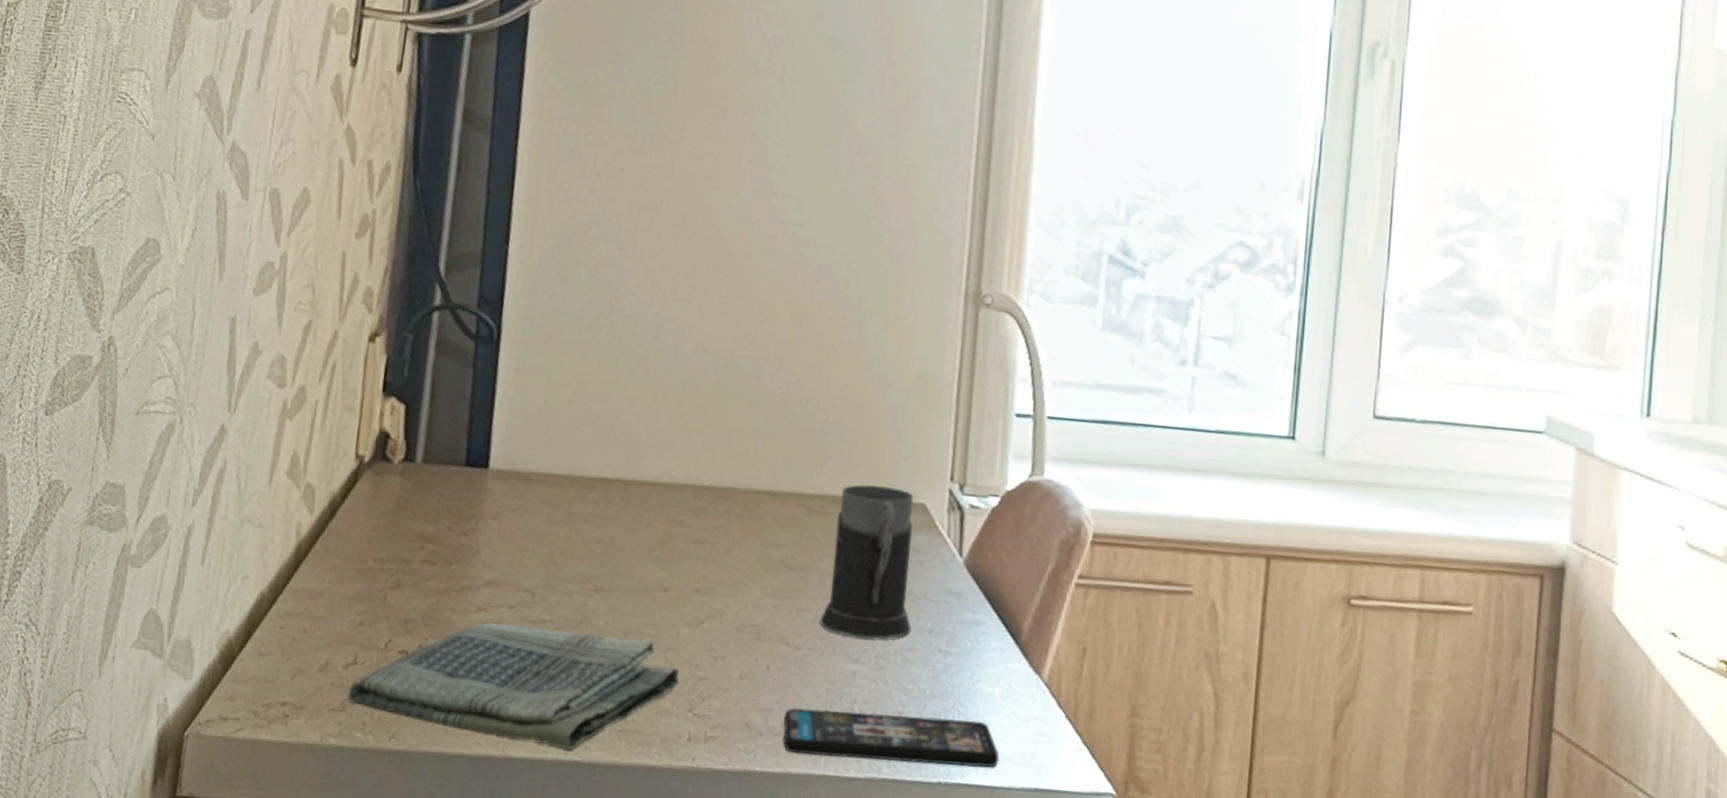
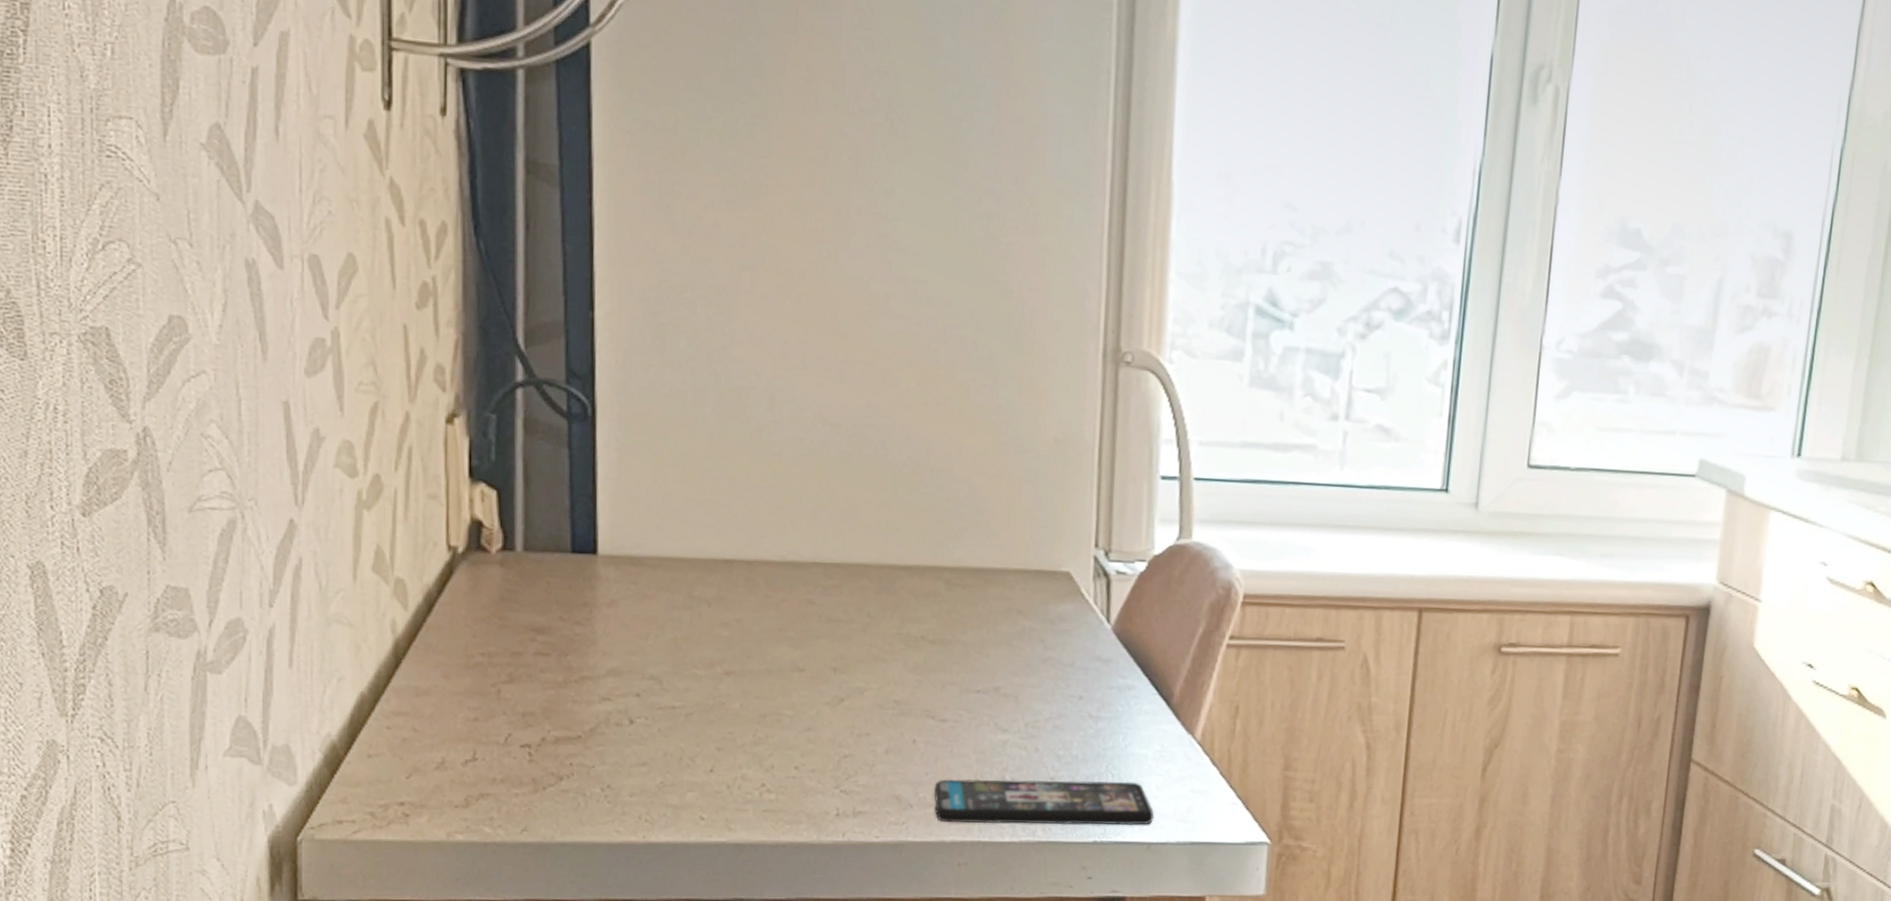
dish towel: present [348,622,680,750] -> none [471,711,824,832]
mug: present [819,484,914,640] -> none [965,555,1060,709]

